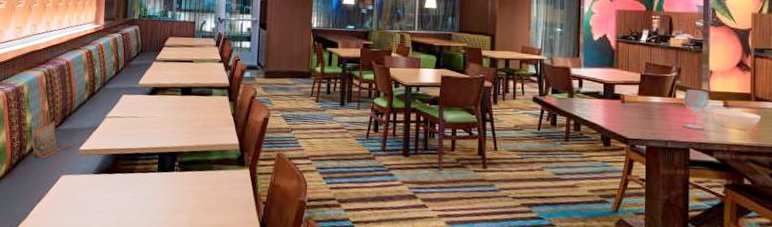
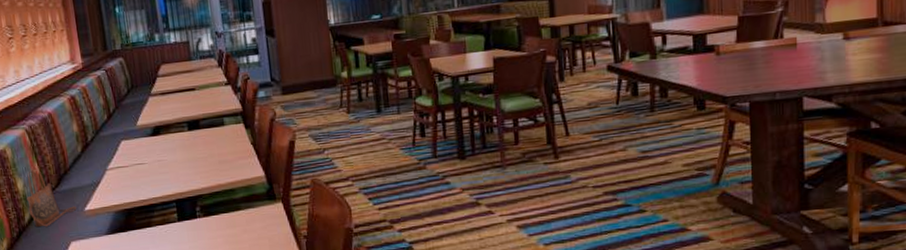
wine glass: present [682,88,709,130] -> none [792,23,825,74]
bowl: present [710,108,761,130] -> none [827,41,891,66]

